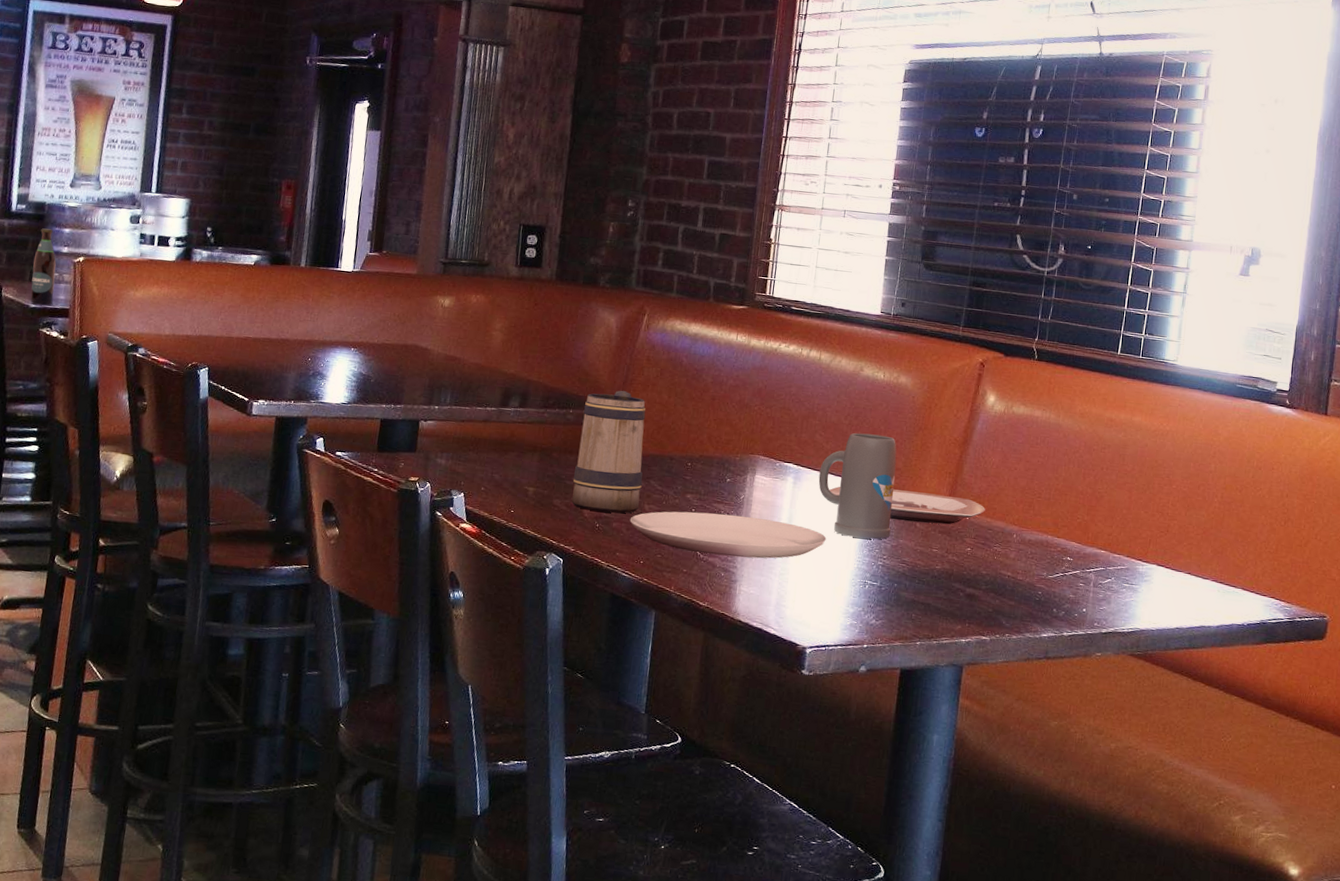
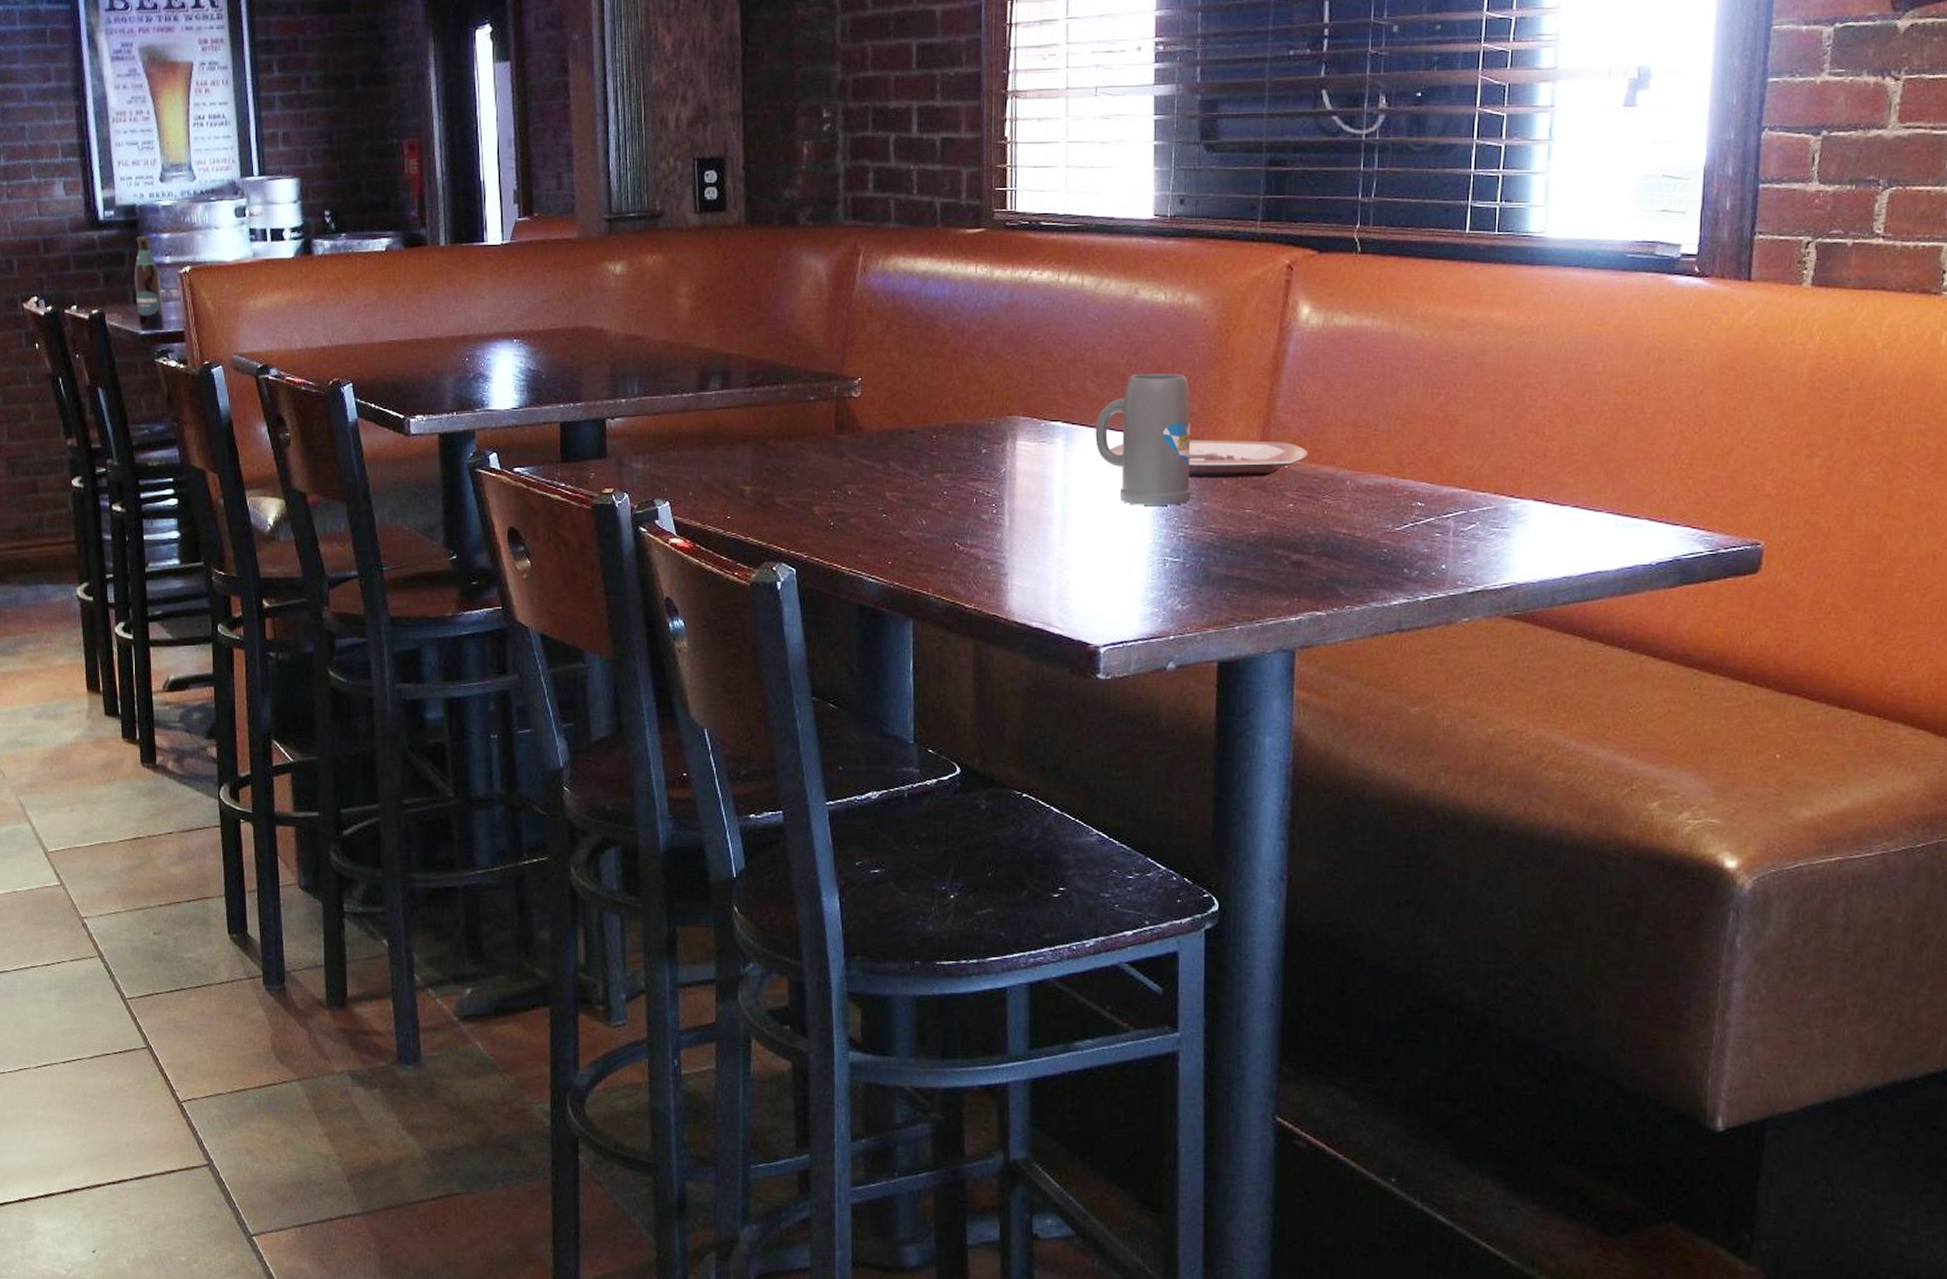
beer mug: present [572,390,646,514] -> none [796,353,880,506]
plate: present [629,511,826,559] -> none [870,493,1112,545]

